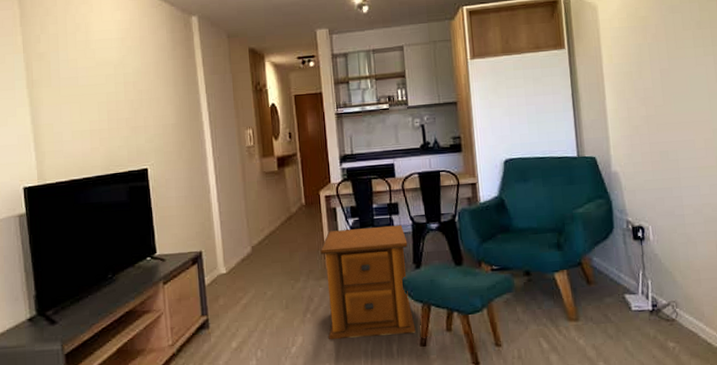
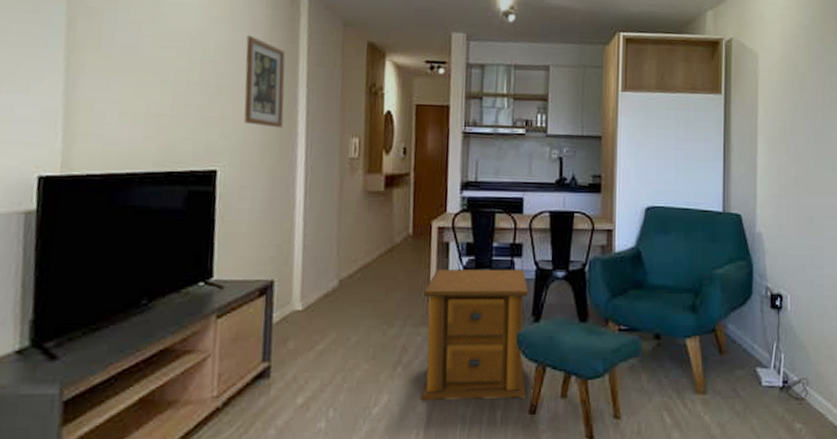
wall art: none [155,57,192,129] -> present [244,35,286,128]

